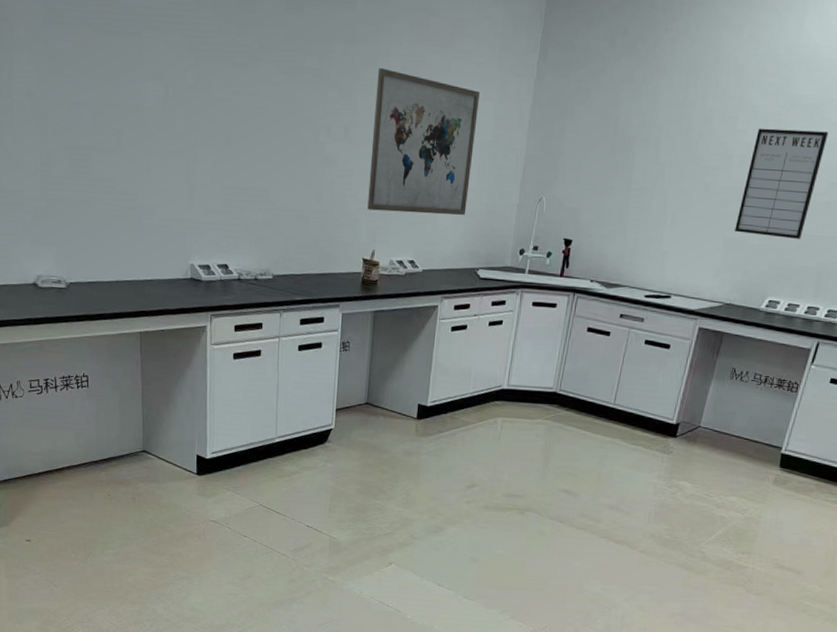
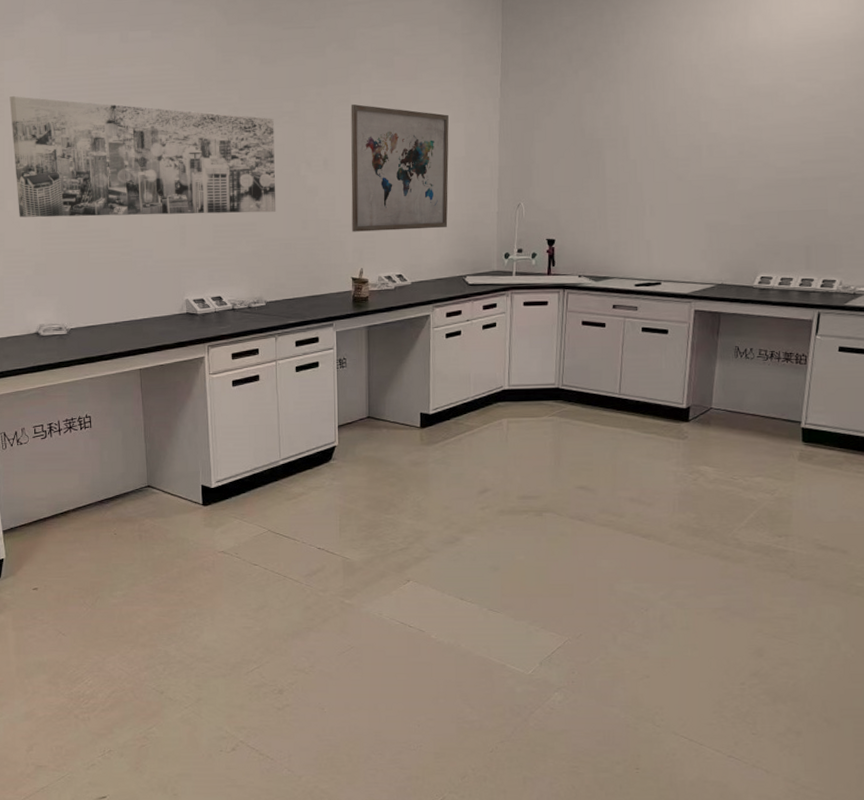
wall art: none [9,14,295,179] -> present [9,95,276,218]
writing board: present [735,128,829,239] -> none [714,115,791,217]

